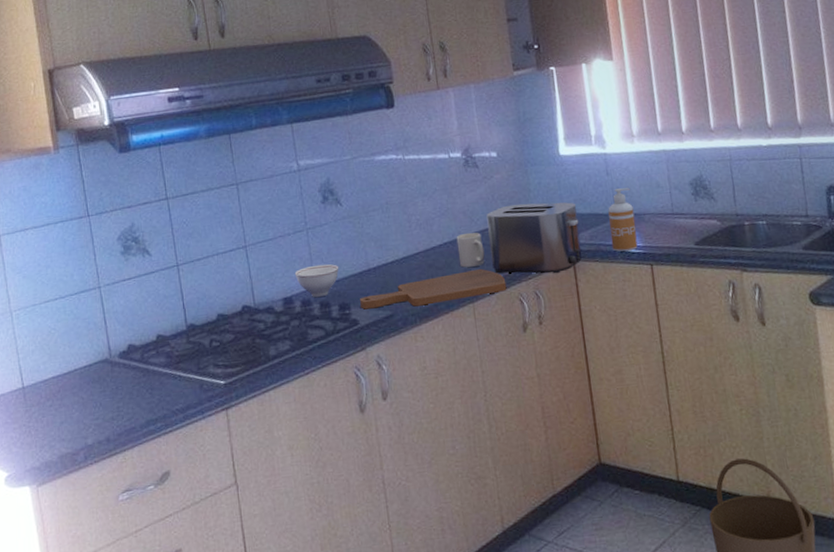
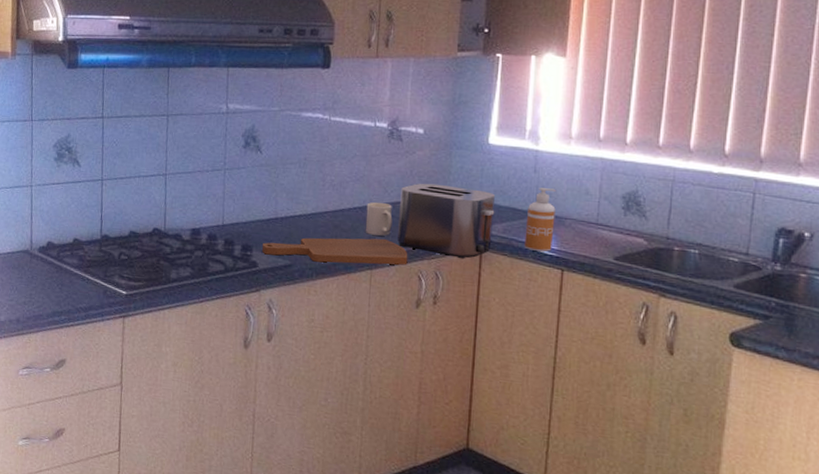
bowl: present [294,264,339,298] -> none [206,204,249,235]

